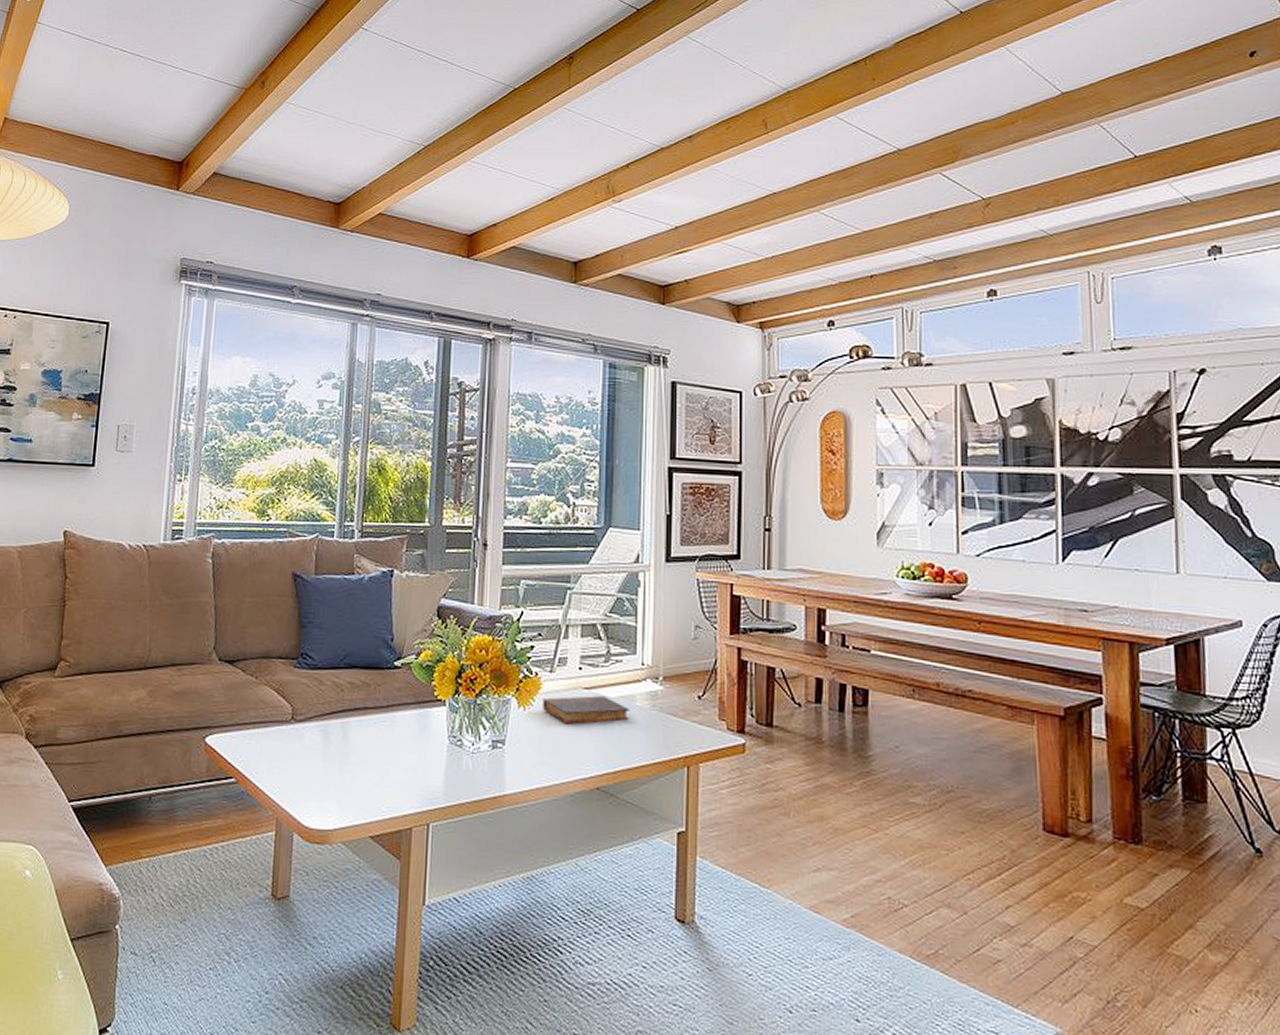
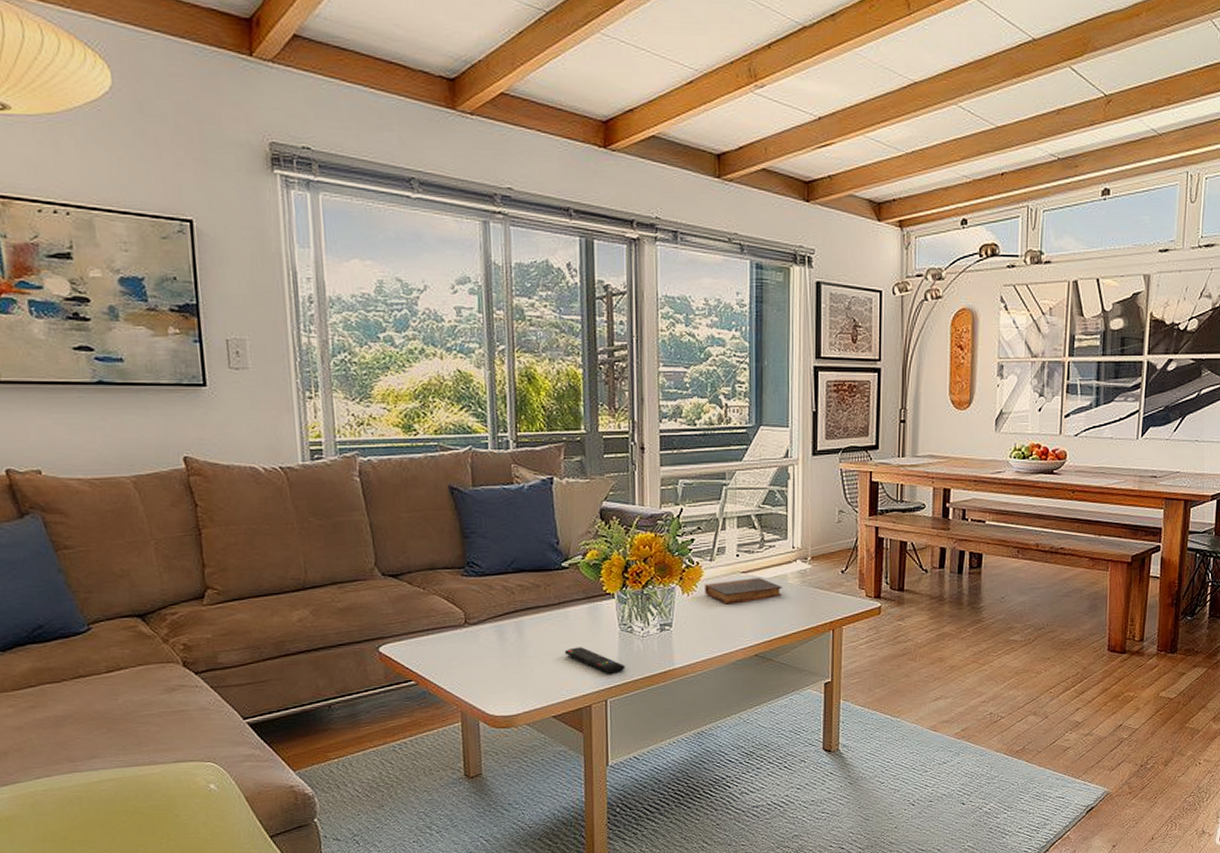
remote control: none [388,758,452,794] -> present [564,647,626,674]

